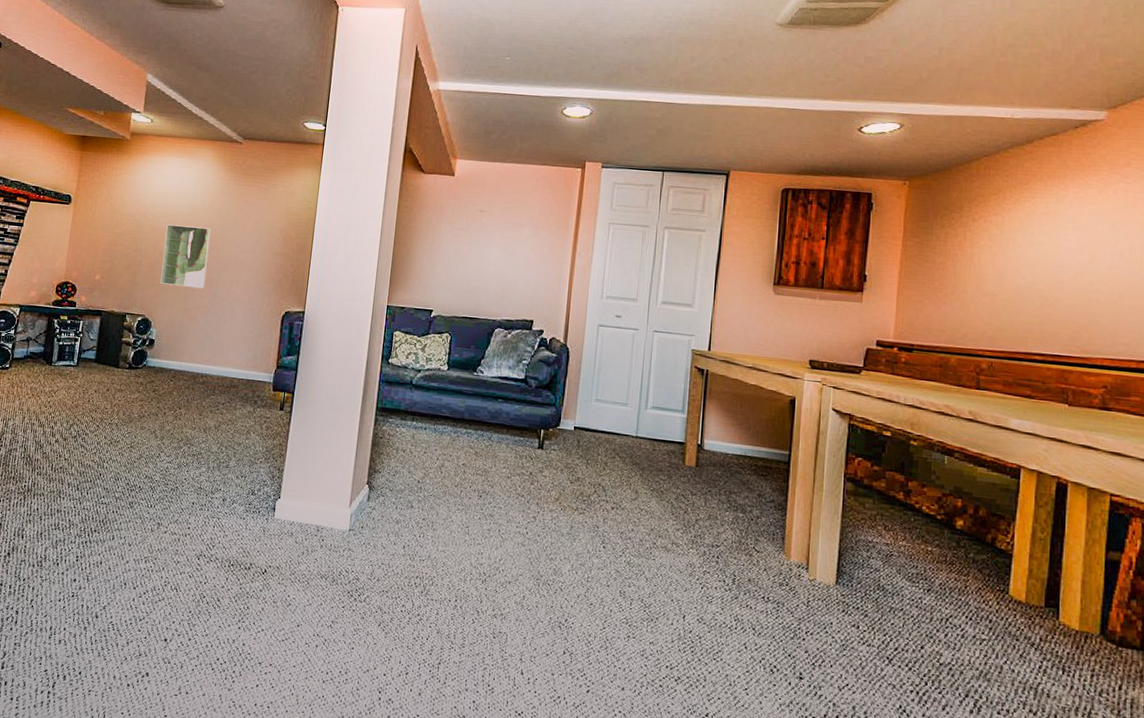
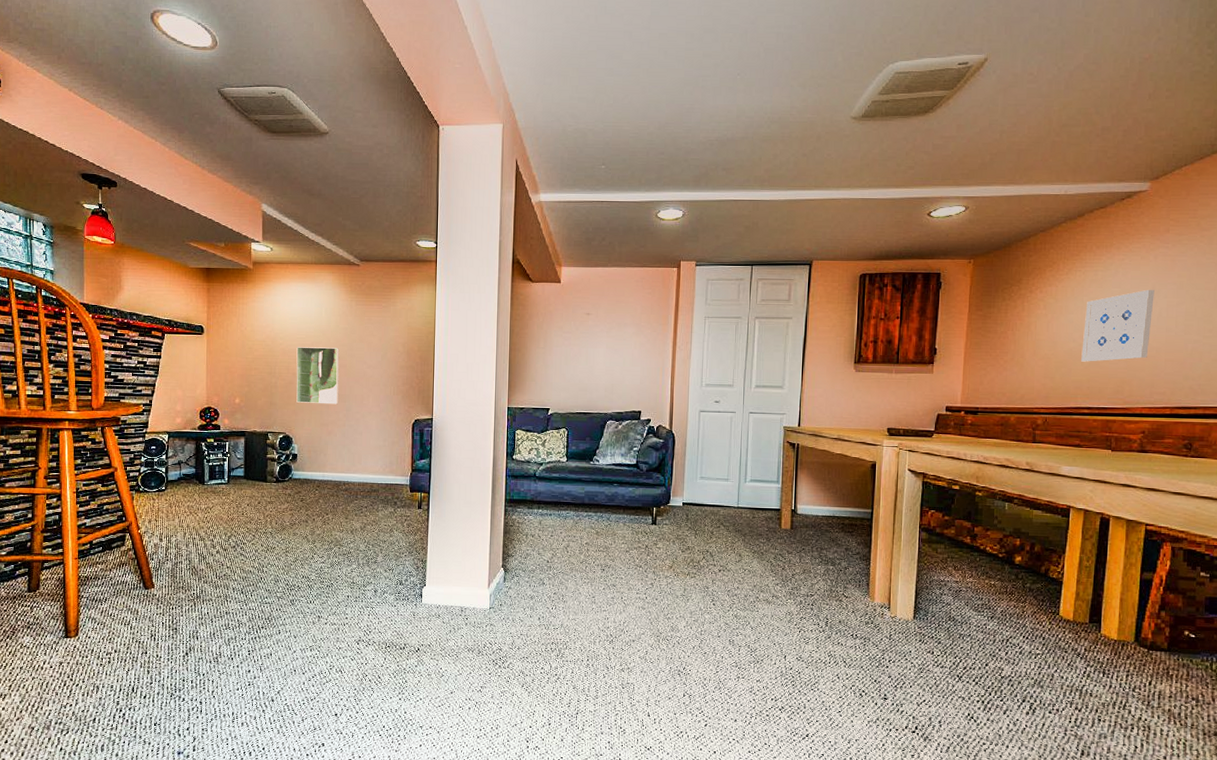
wall art: none [1032,226,1115,303] -> present [1081,289,1155,362]

